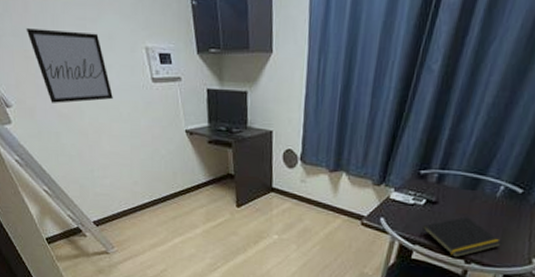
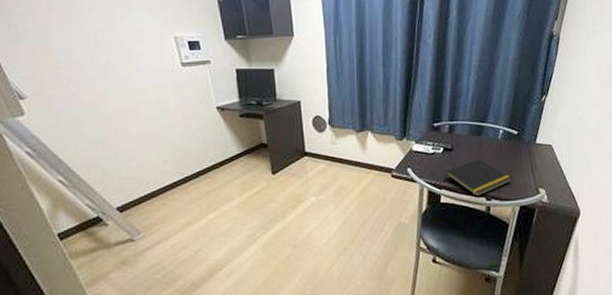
wall art: present [26,28,113,103] -> none [48,25,141,92]

